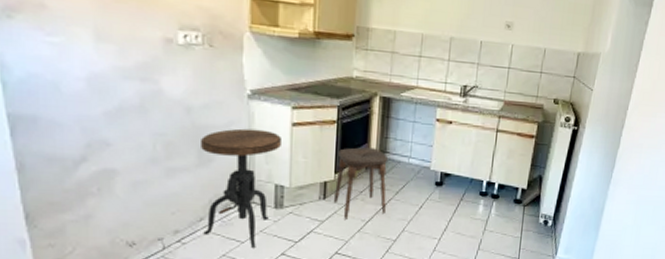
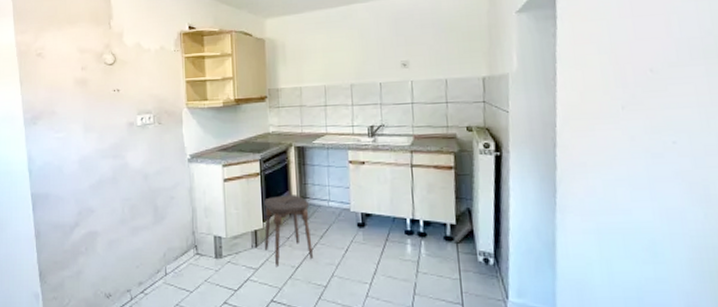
side table: present [201,128,281,248] -> none [156,187,216,297]

